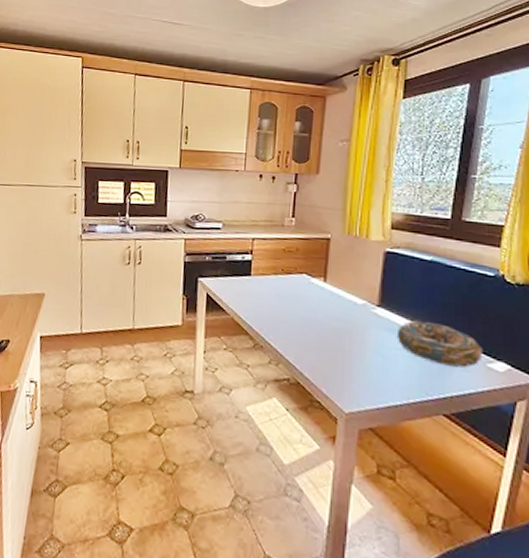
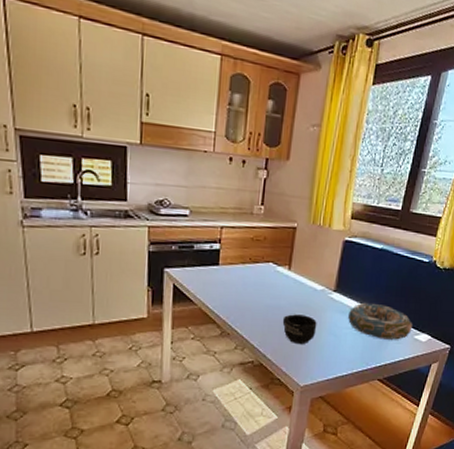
mug: none [320,329,360,365] -> present [282,314,317,345]

